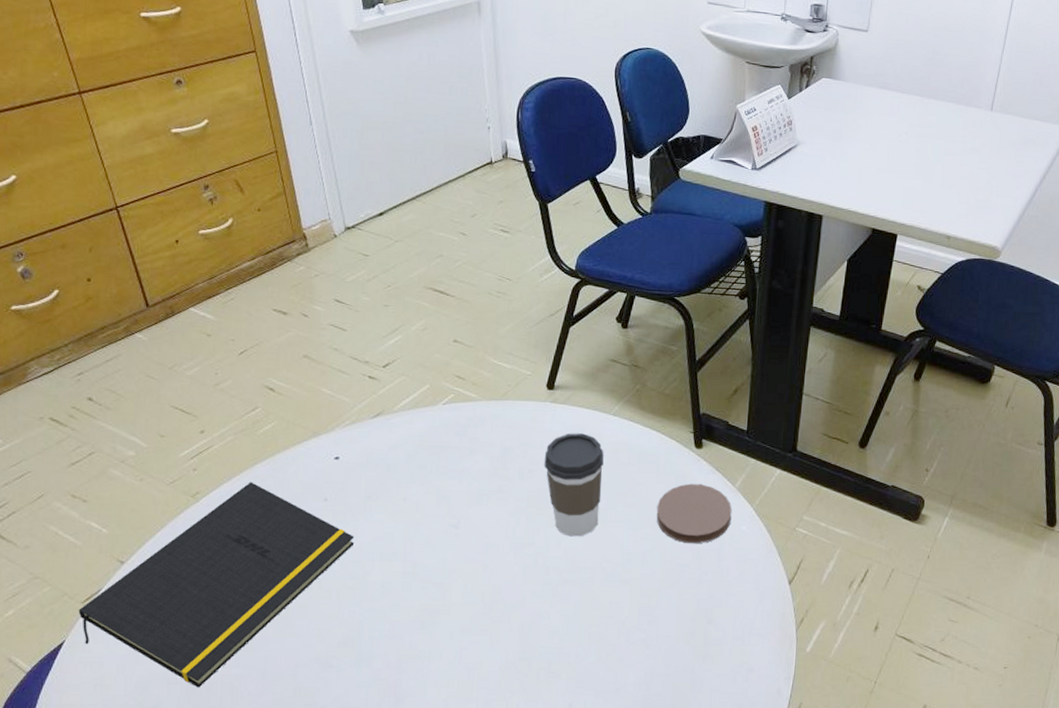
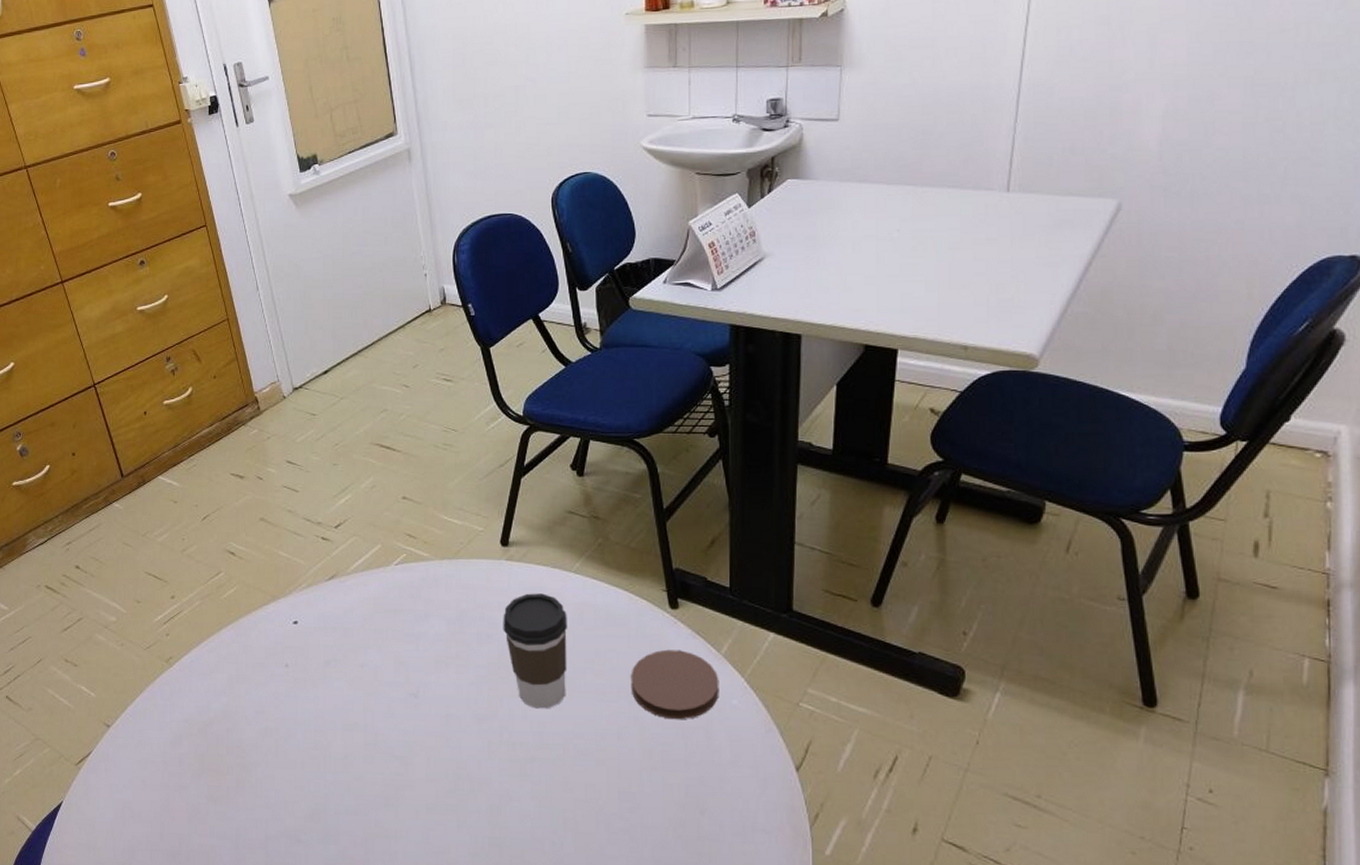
notepad: present [78,482,355,688] -> none [73,647,316,856]

